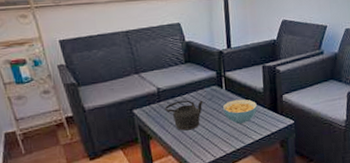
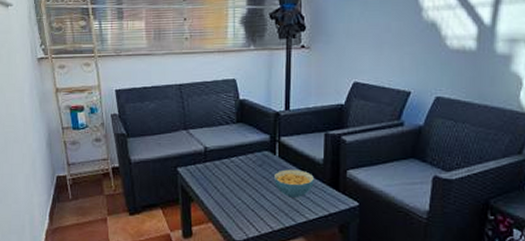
teapot: present [165,100,203,131] -> none [210,163,252,197]

